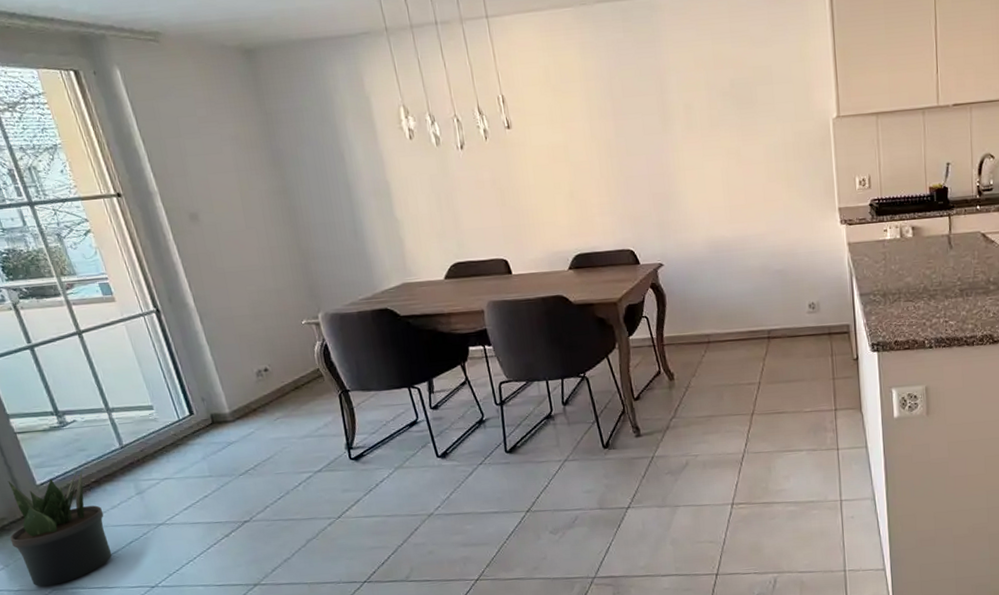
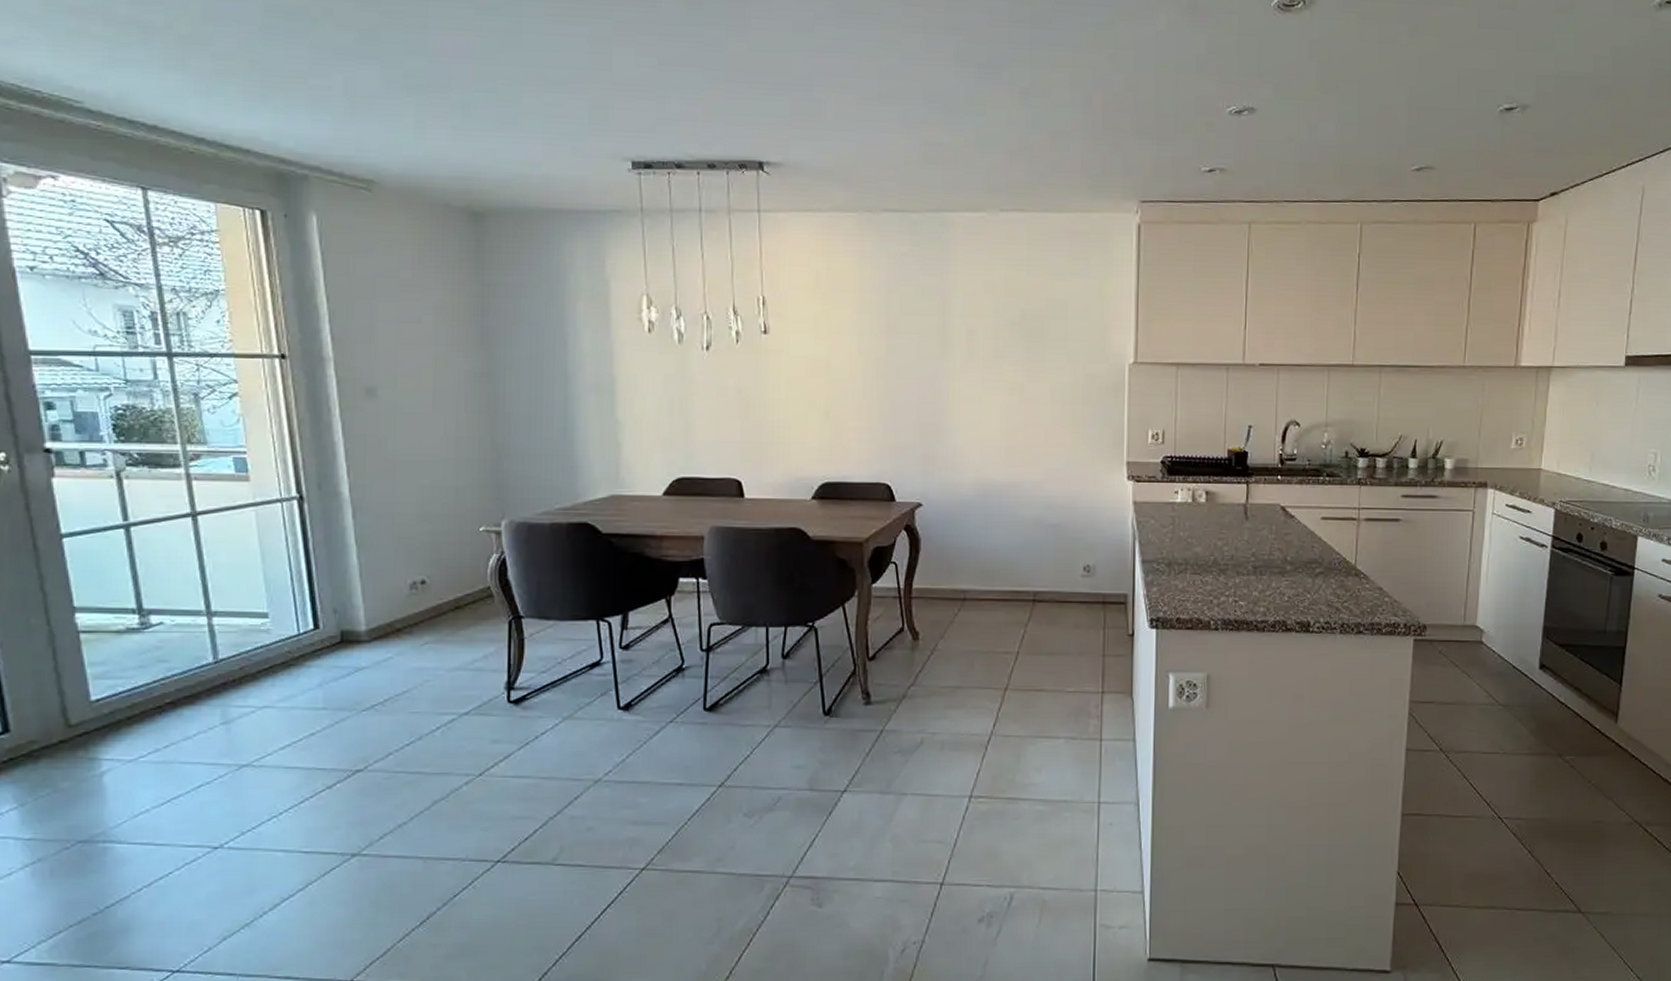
planter: present [7,469,112,587] -> none [36,685,172,837]

